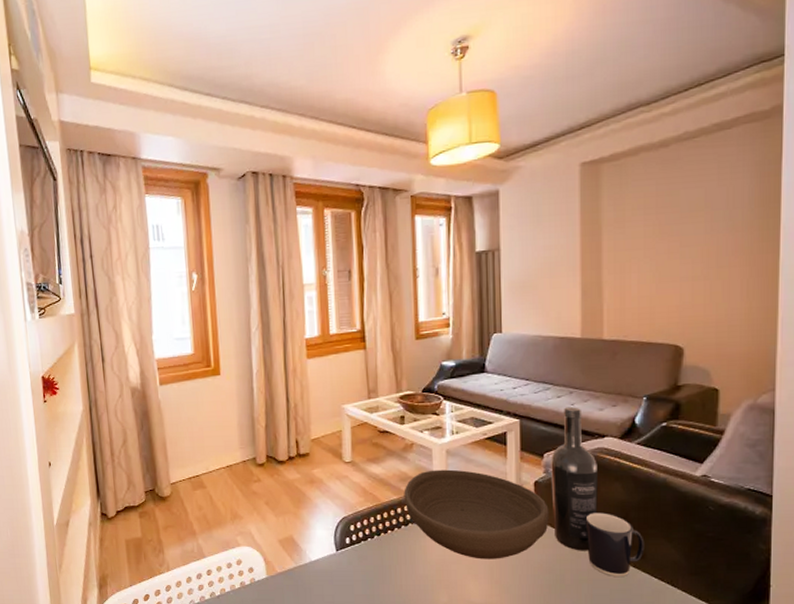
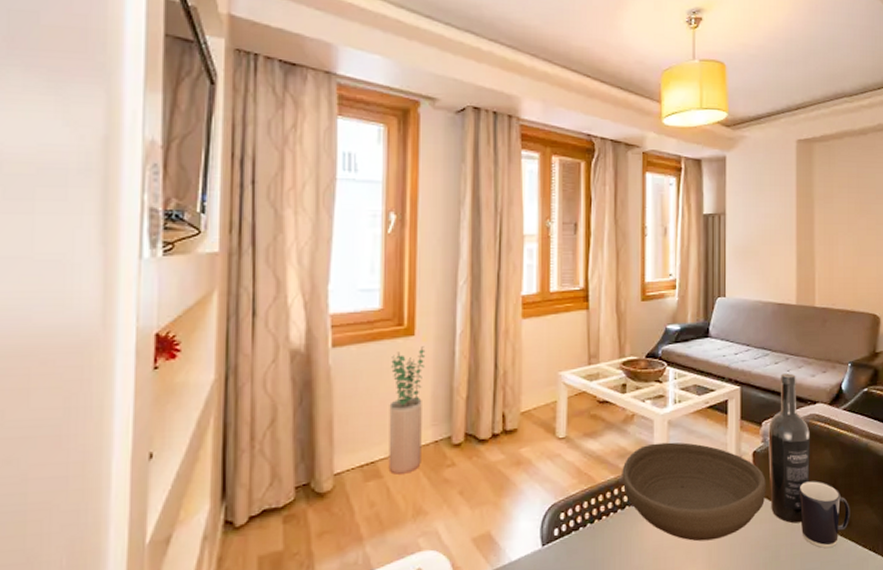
vase: none [204,384,234,486] -> present [388,346,426,475]

